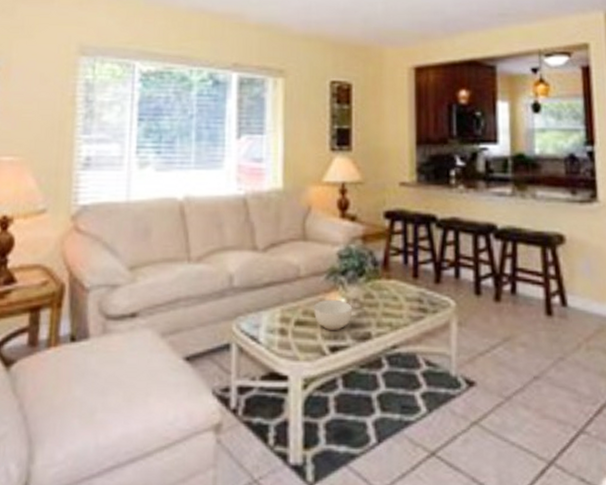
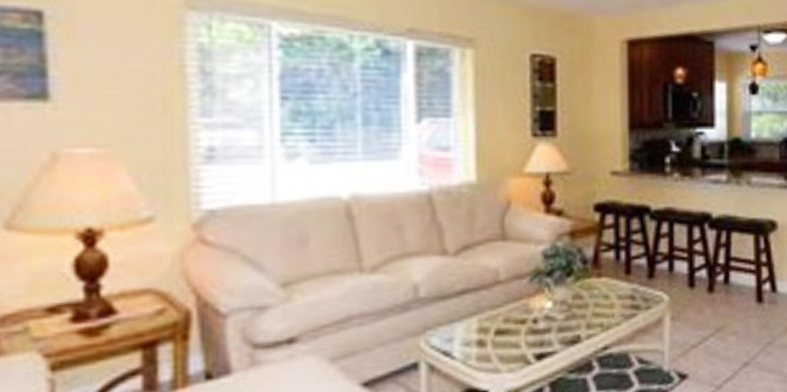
bowl: present [313,299,353,331] -> none [515,303,560,338]

